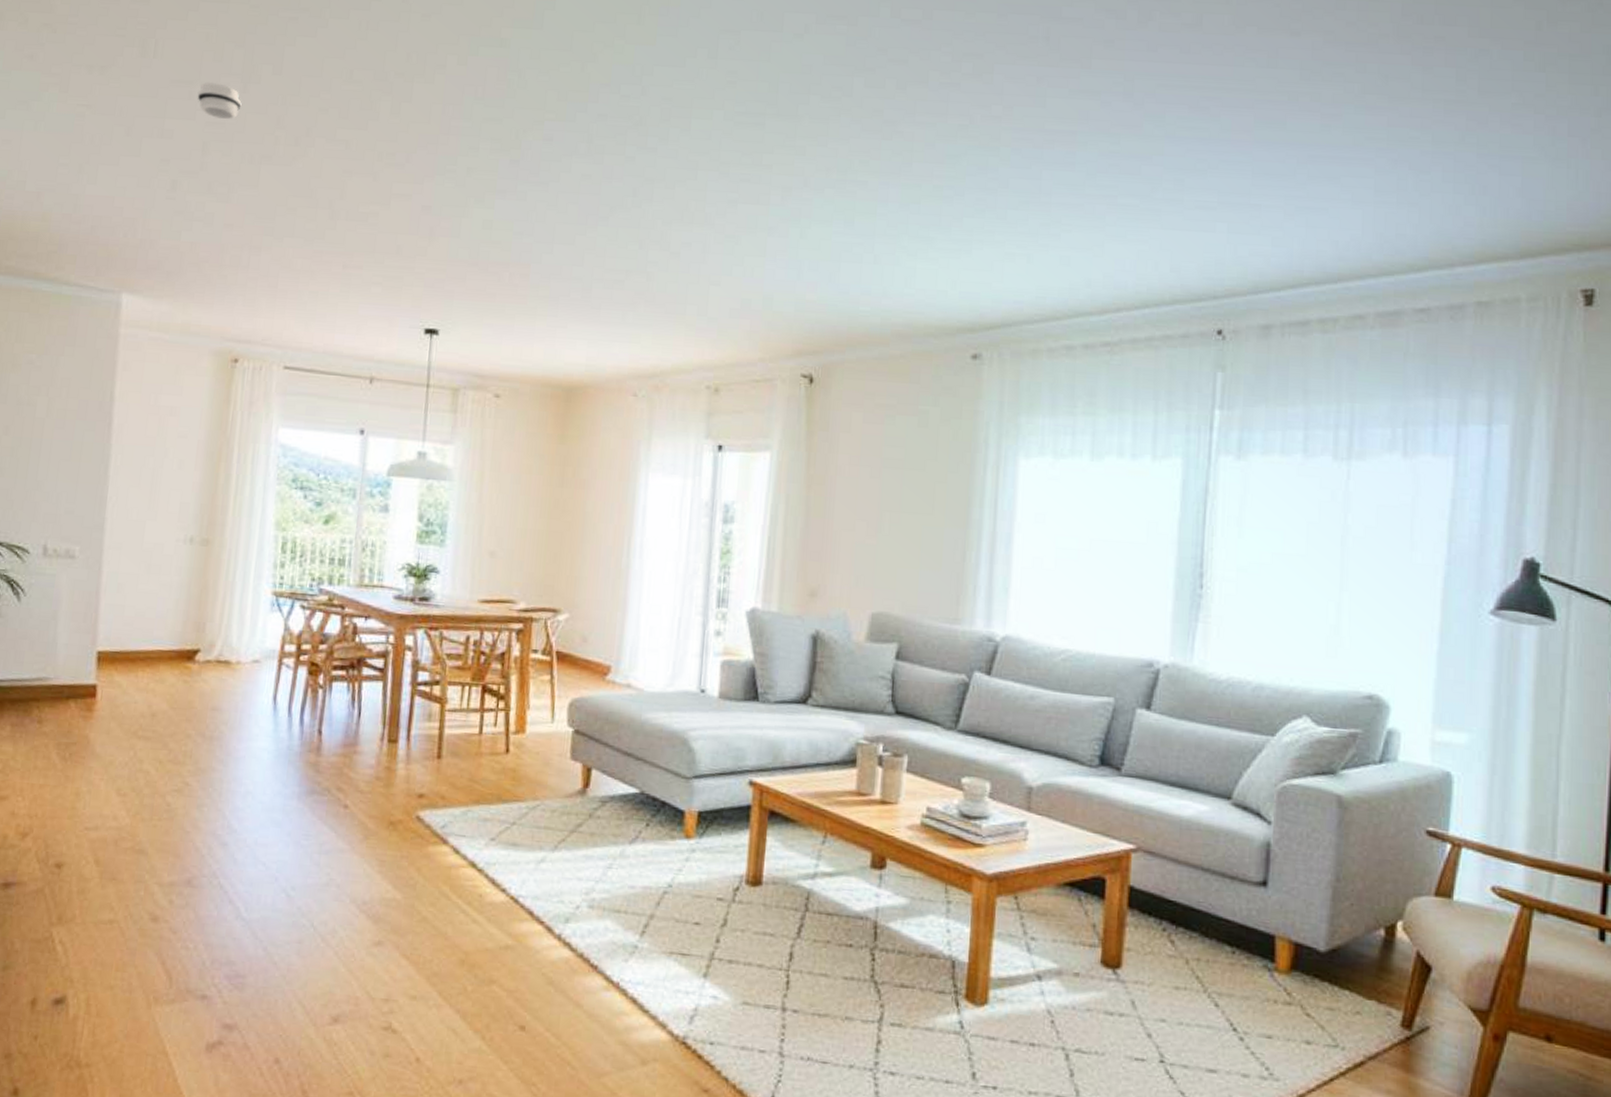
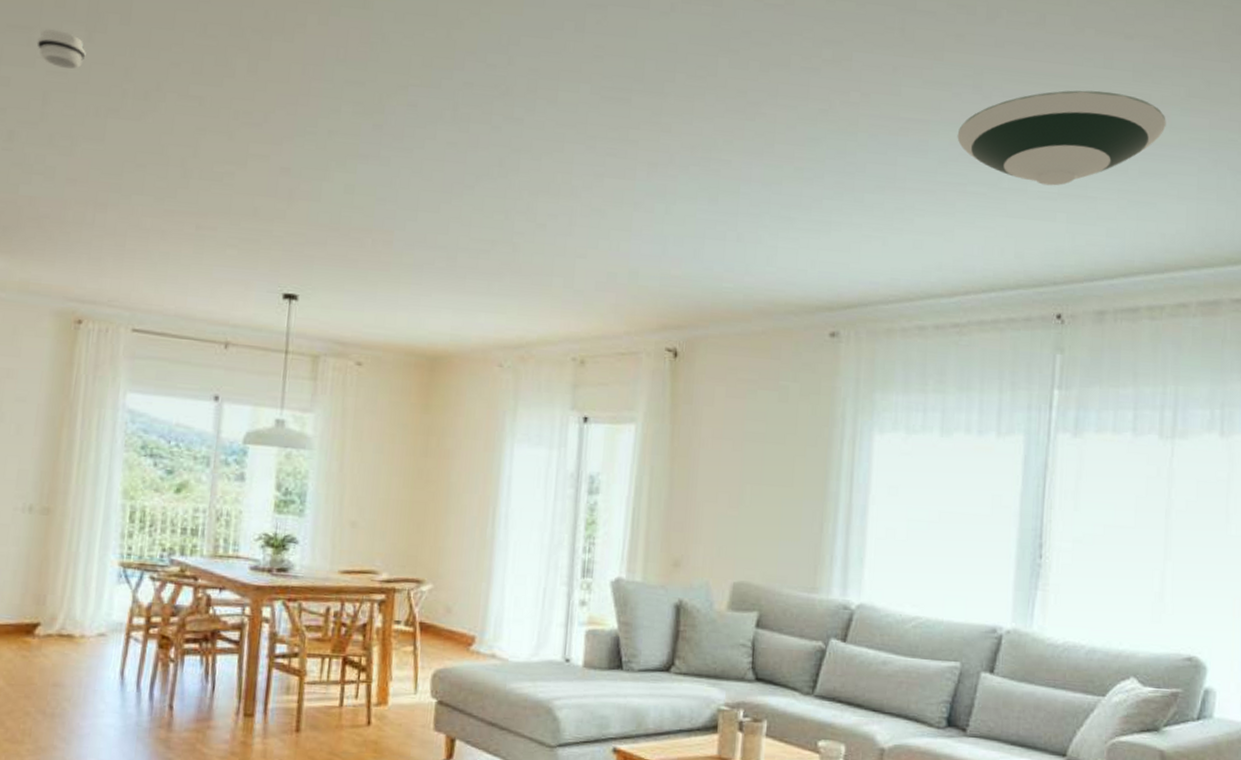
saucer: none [1106,91,1338,195] -> present [957,90,1166,186]

